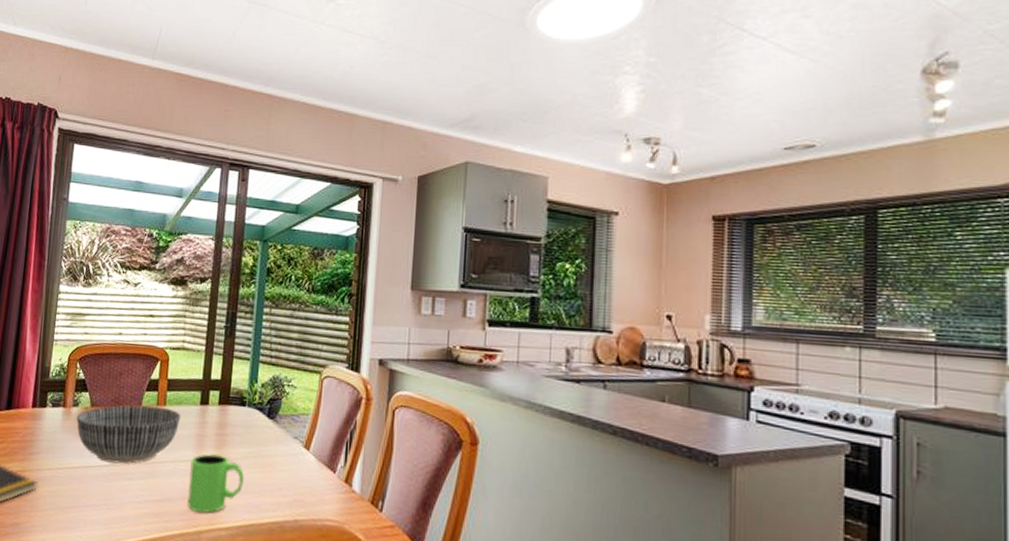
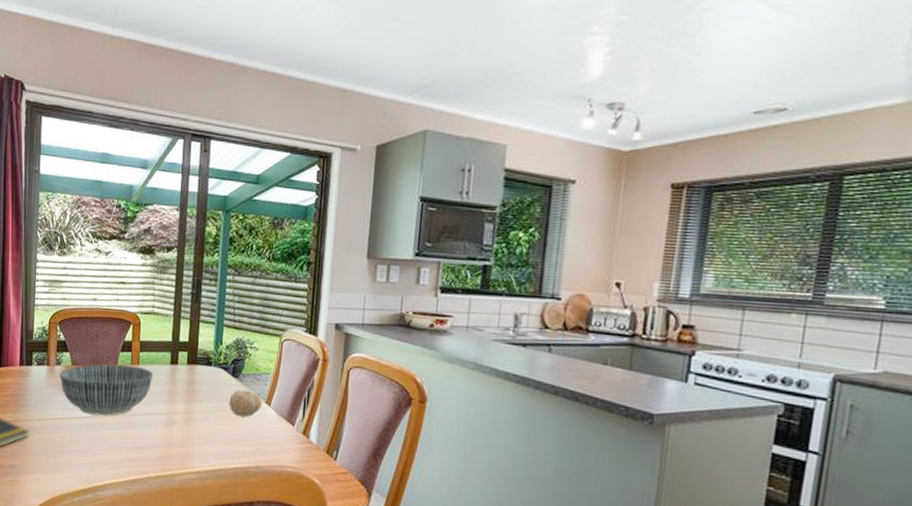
mug: present [187,454,245,513] -> none [162,408,212,459]
fruit: none [264,432,301,464] -> present [229,389,263,417]

